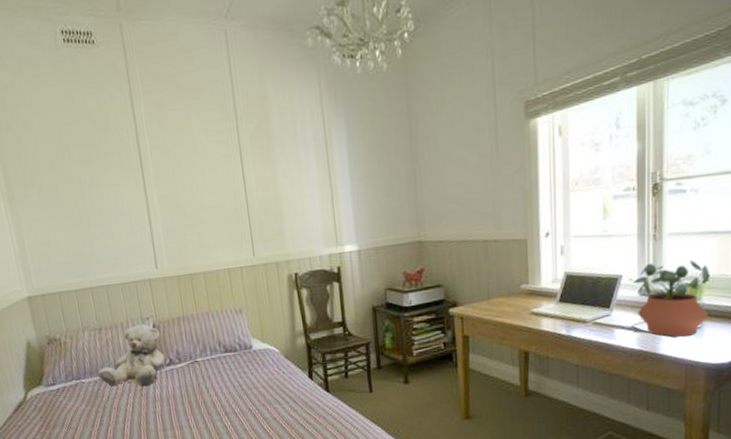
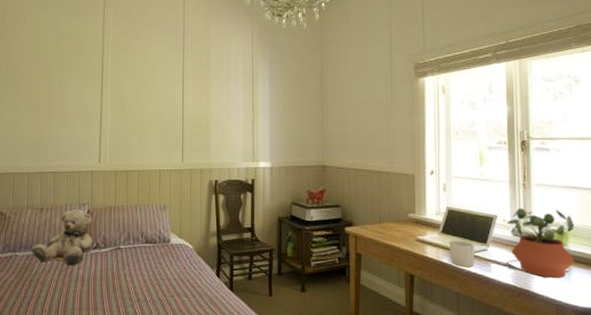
mug: none [568,307,596,337] -> present [449,240,475,268]

